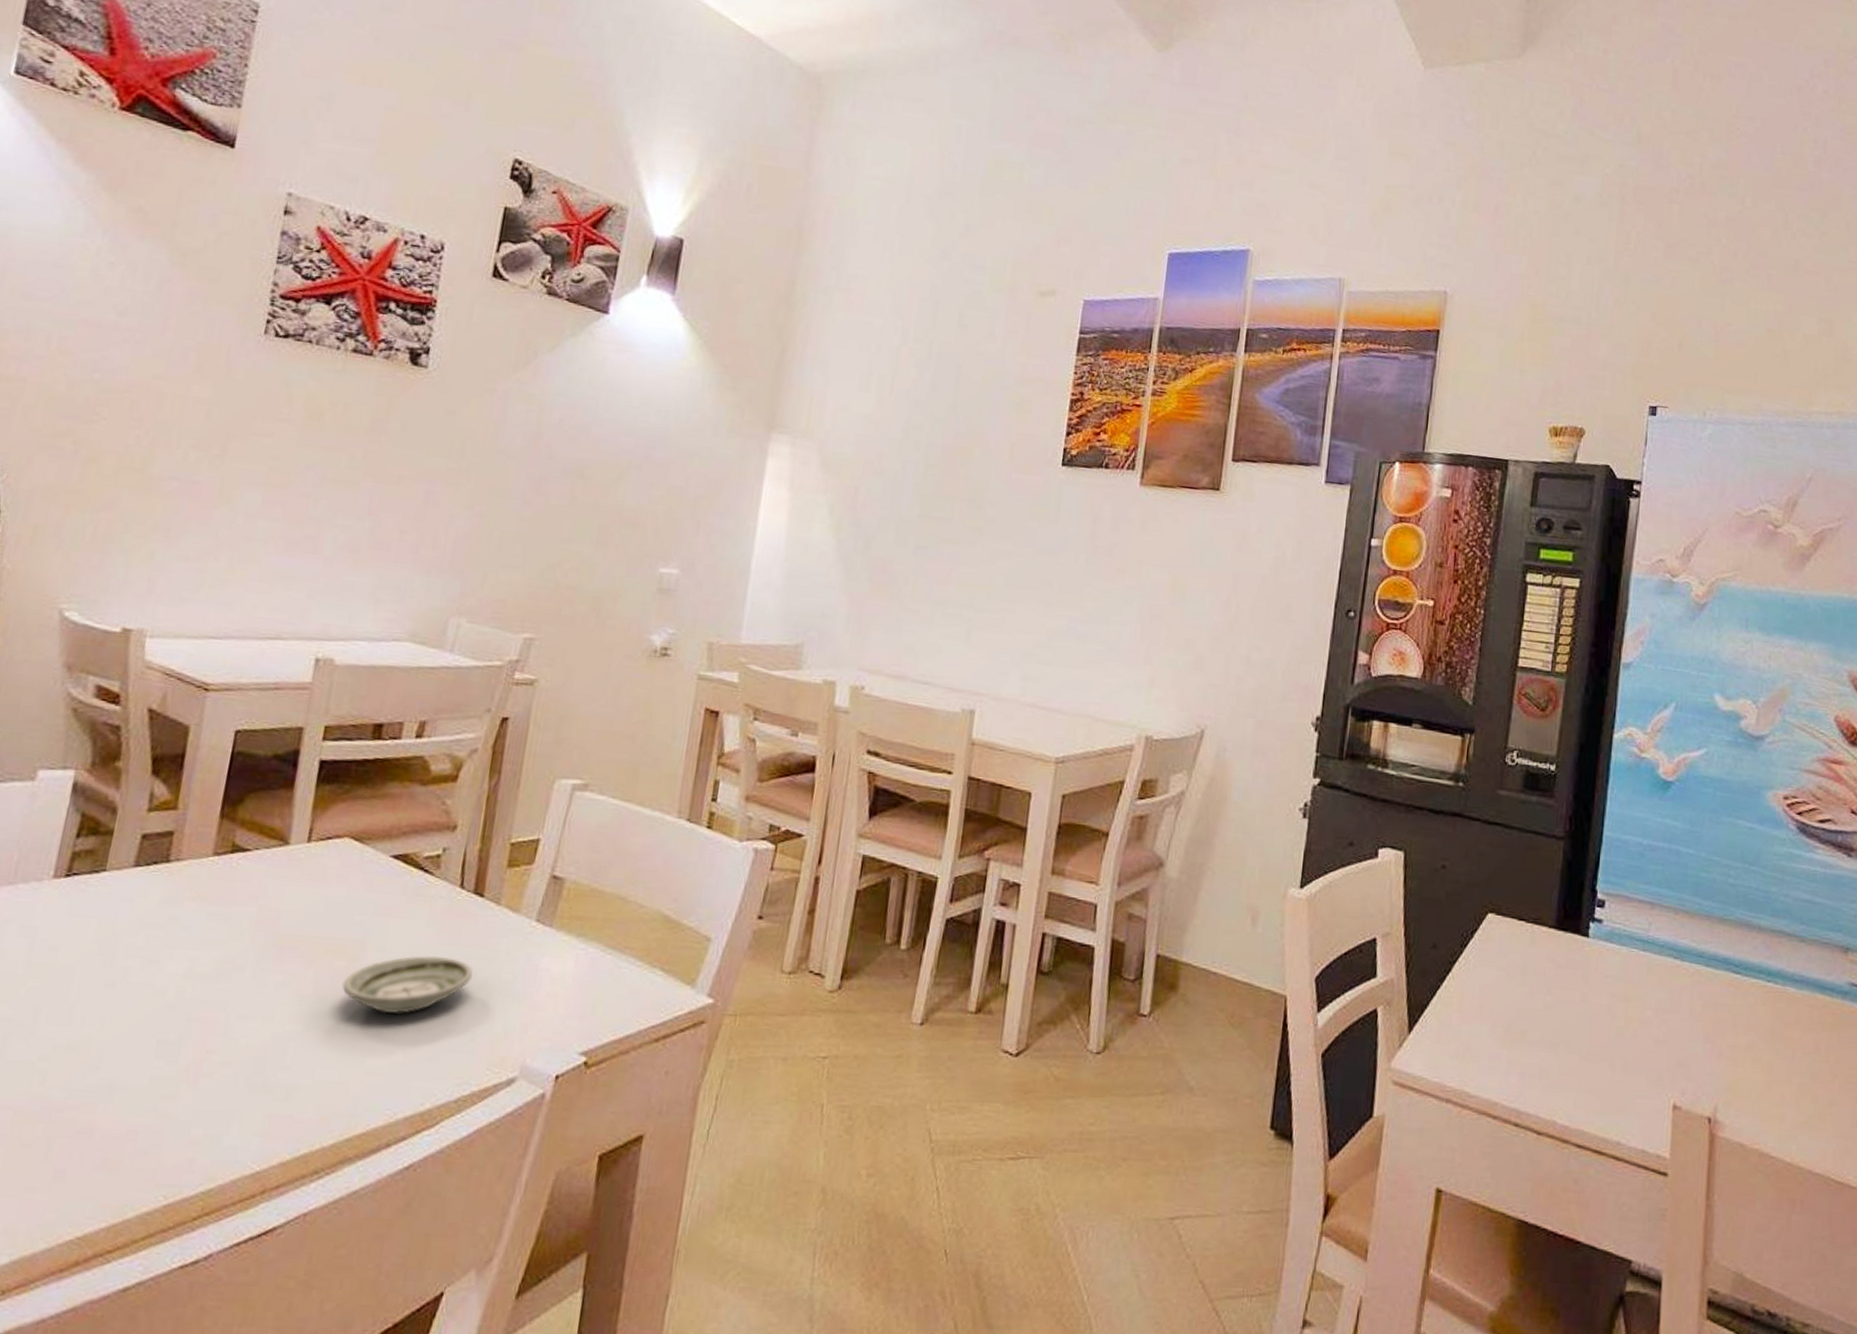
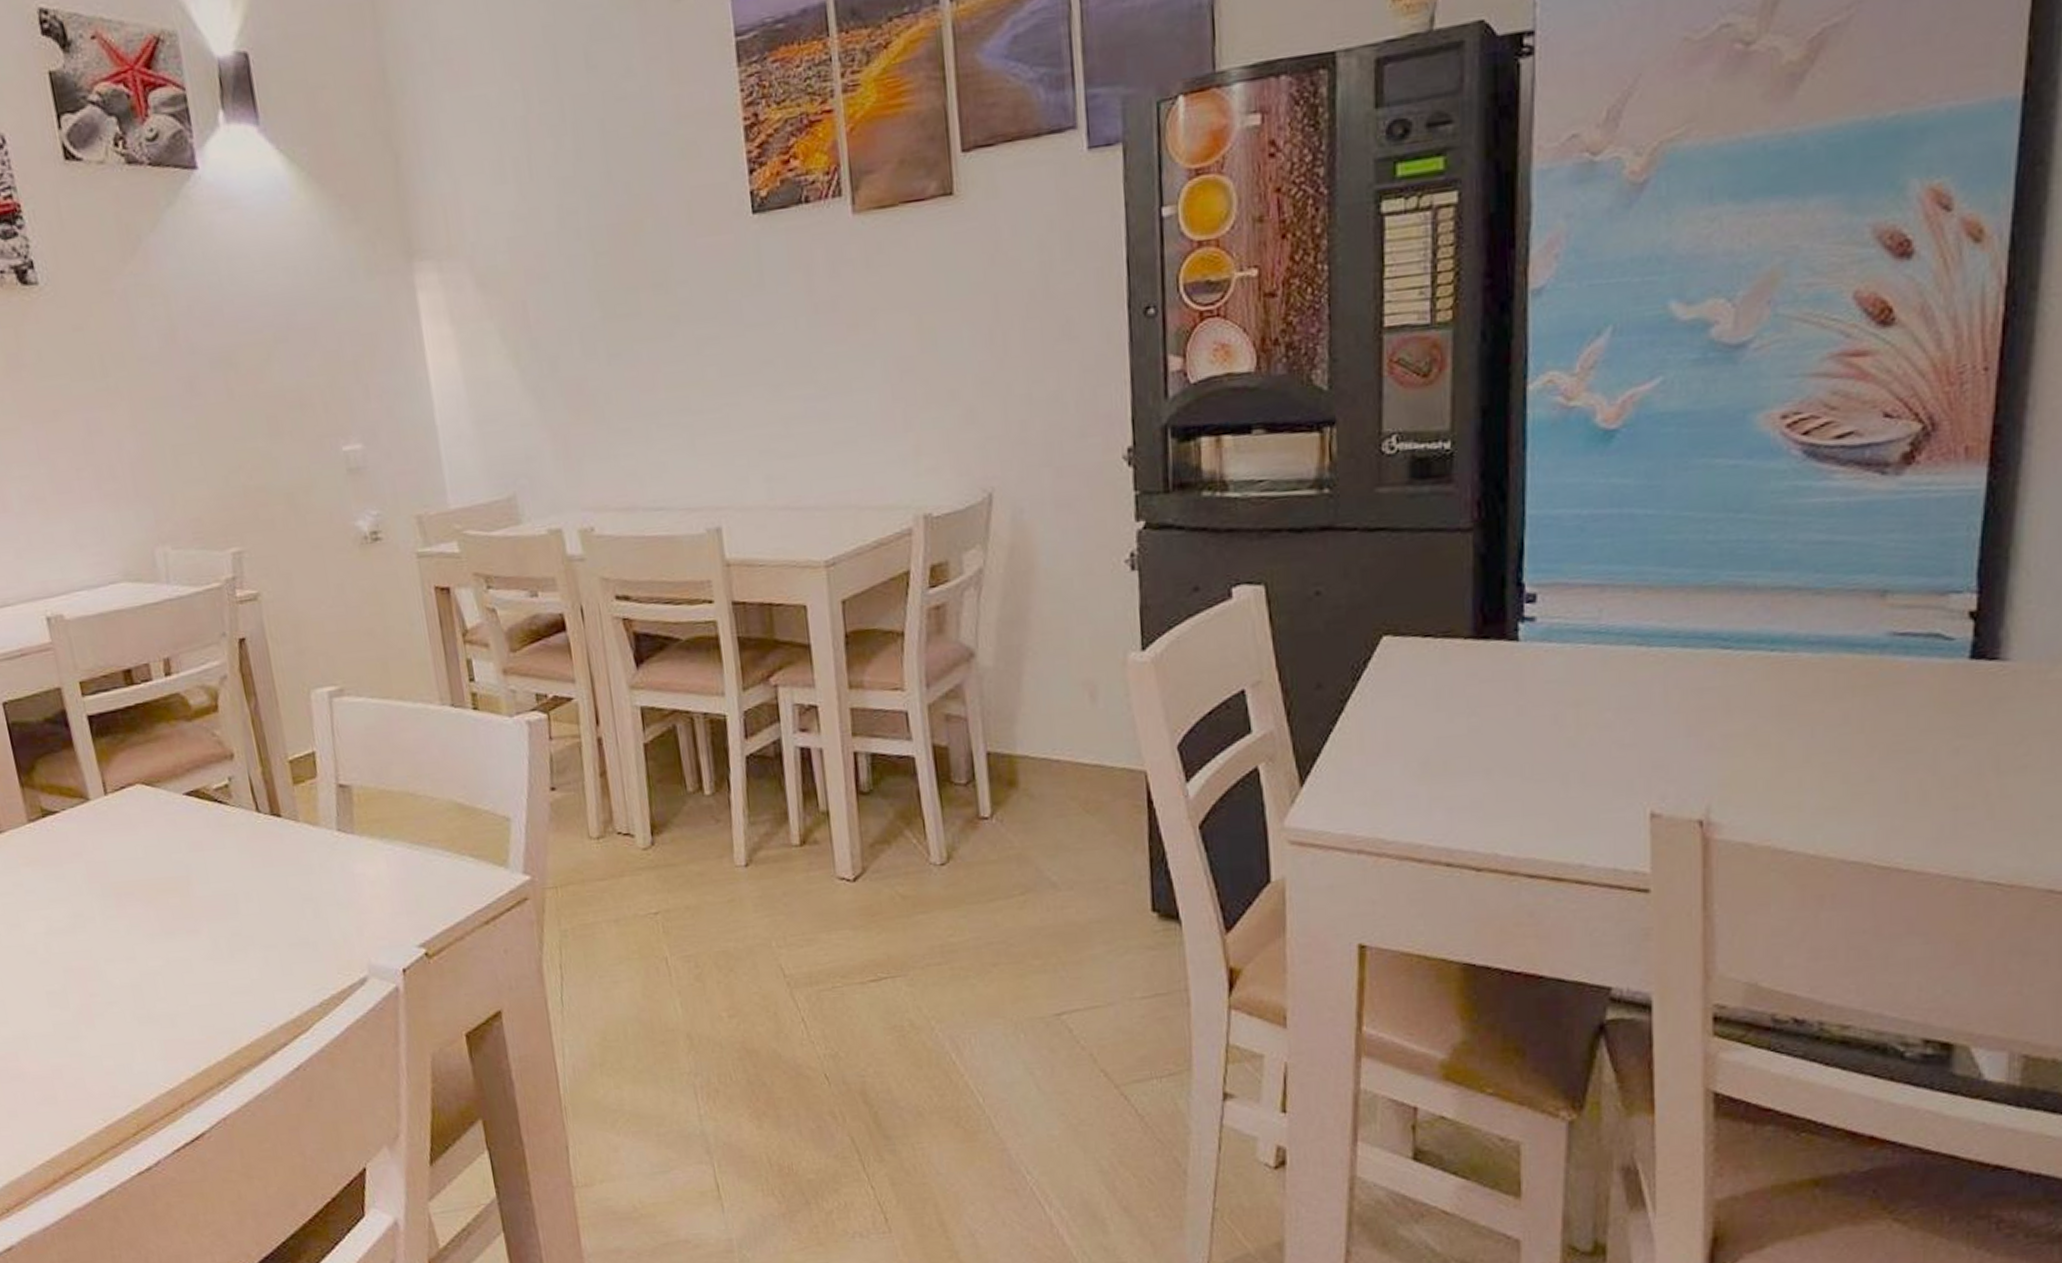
saucer: present [342,955,473,1014] -> none [183,878,297,939]

